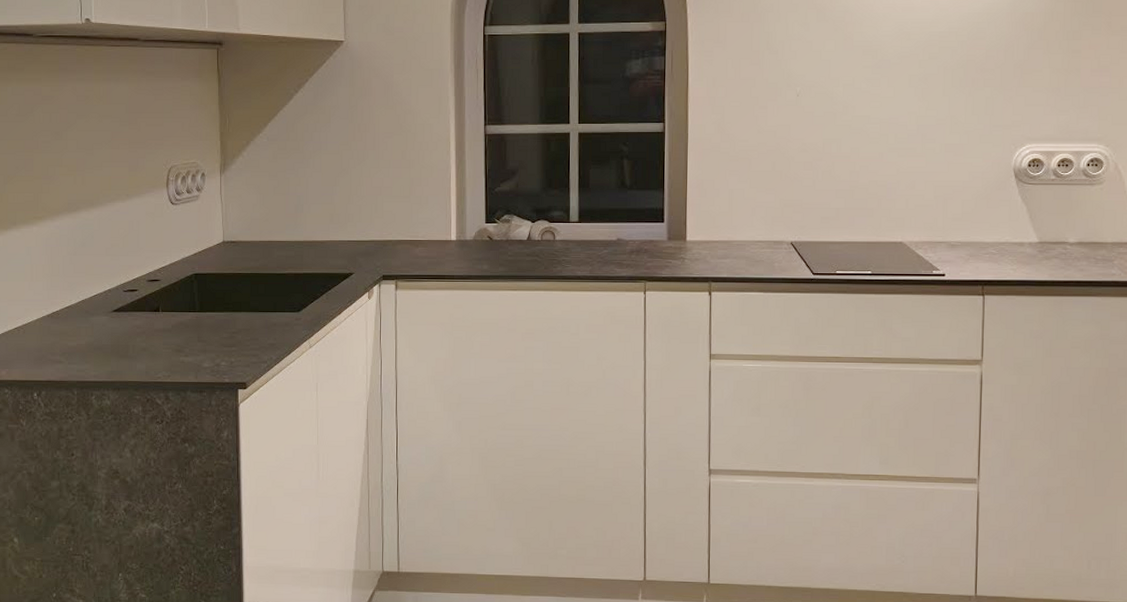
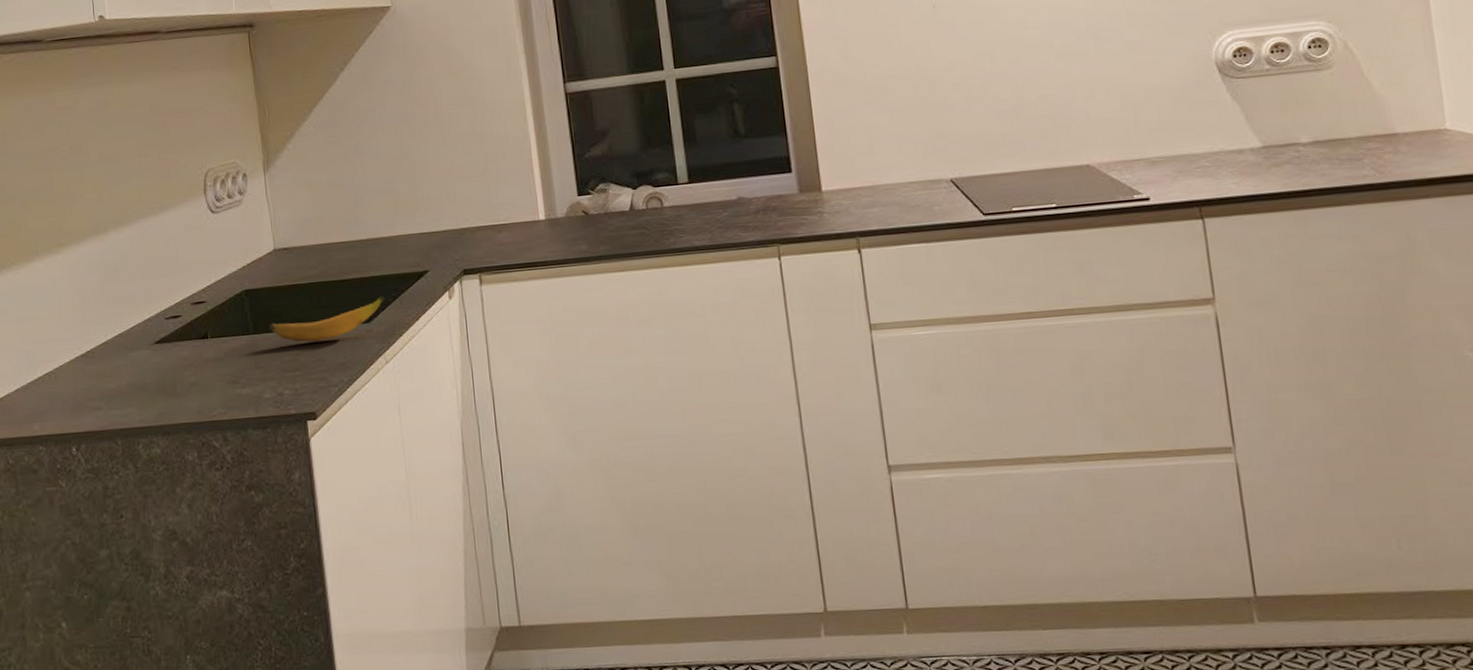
banana: none [212,290,314,323] -> present [268,296,385,343]

